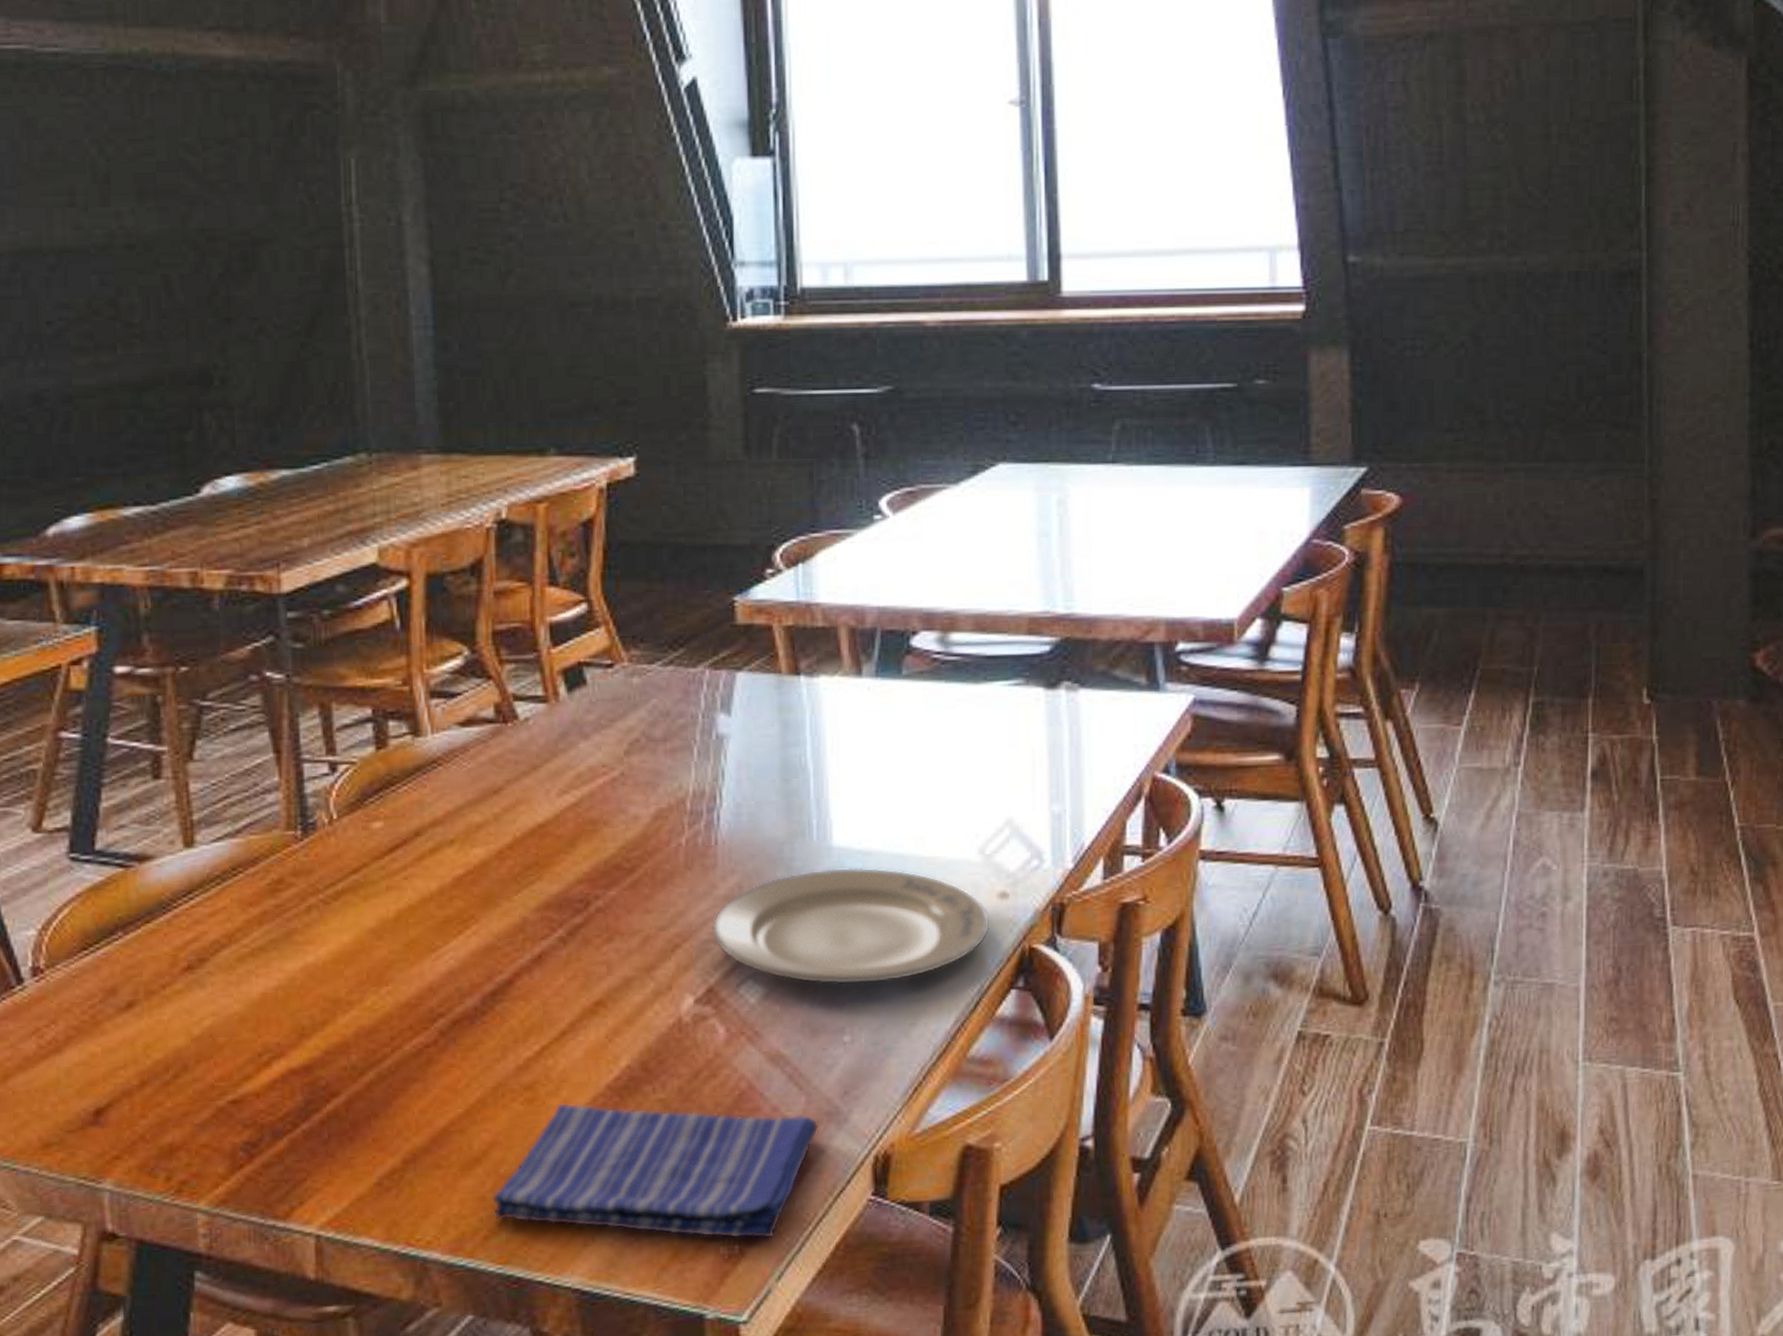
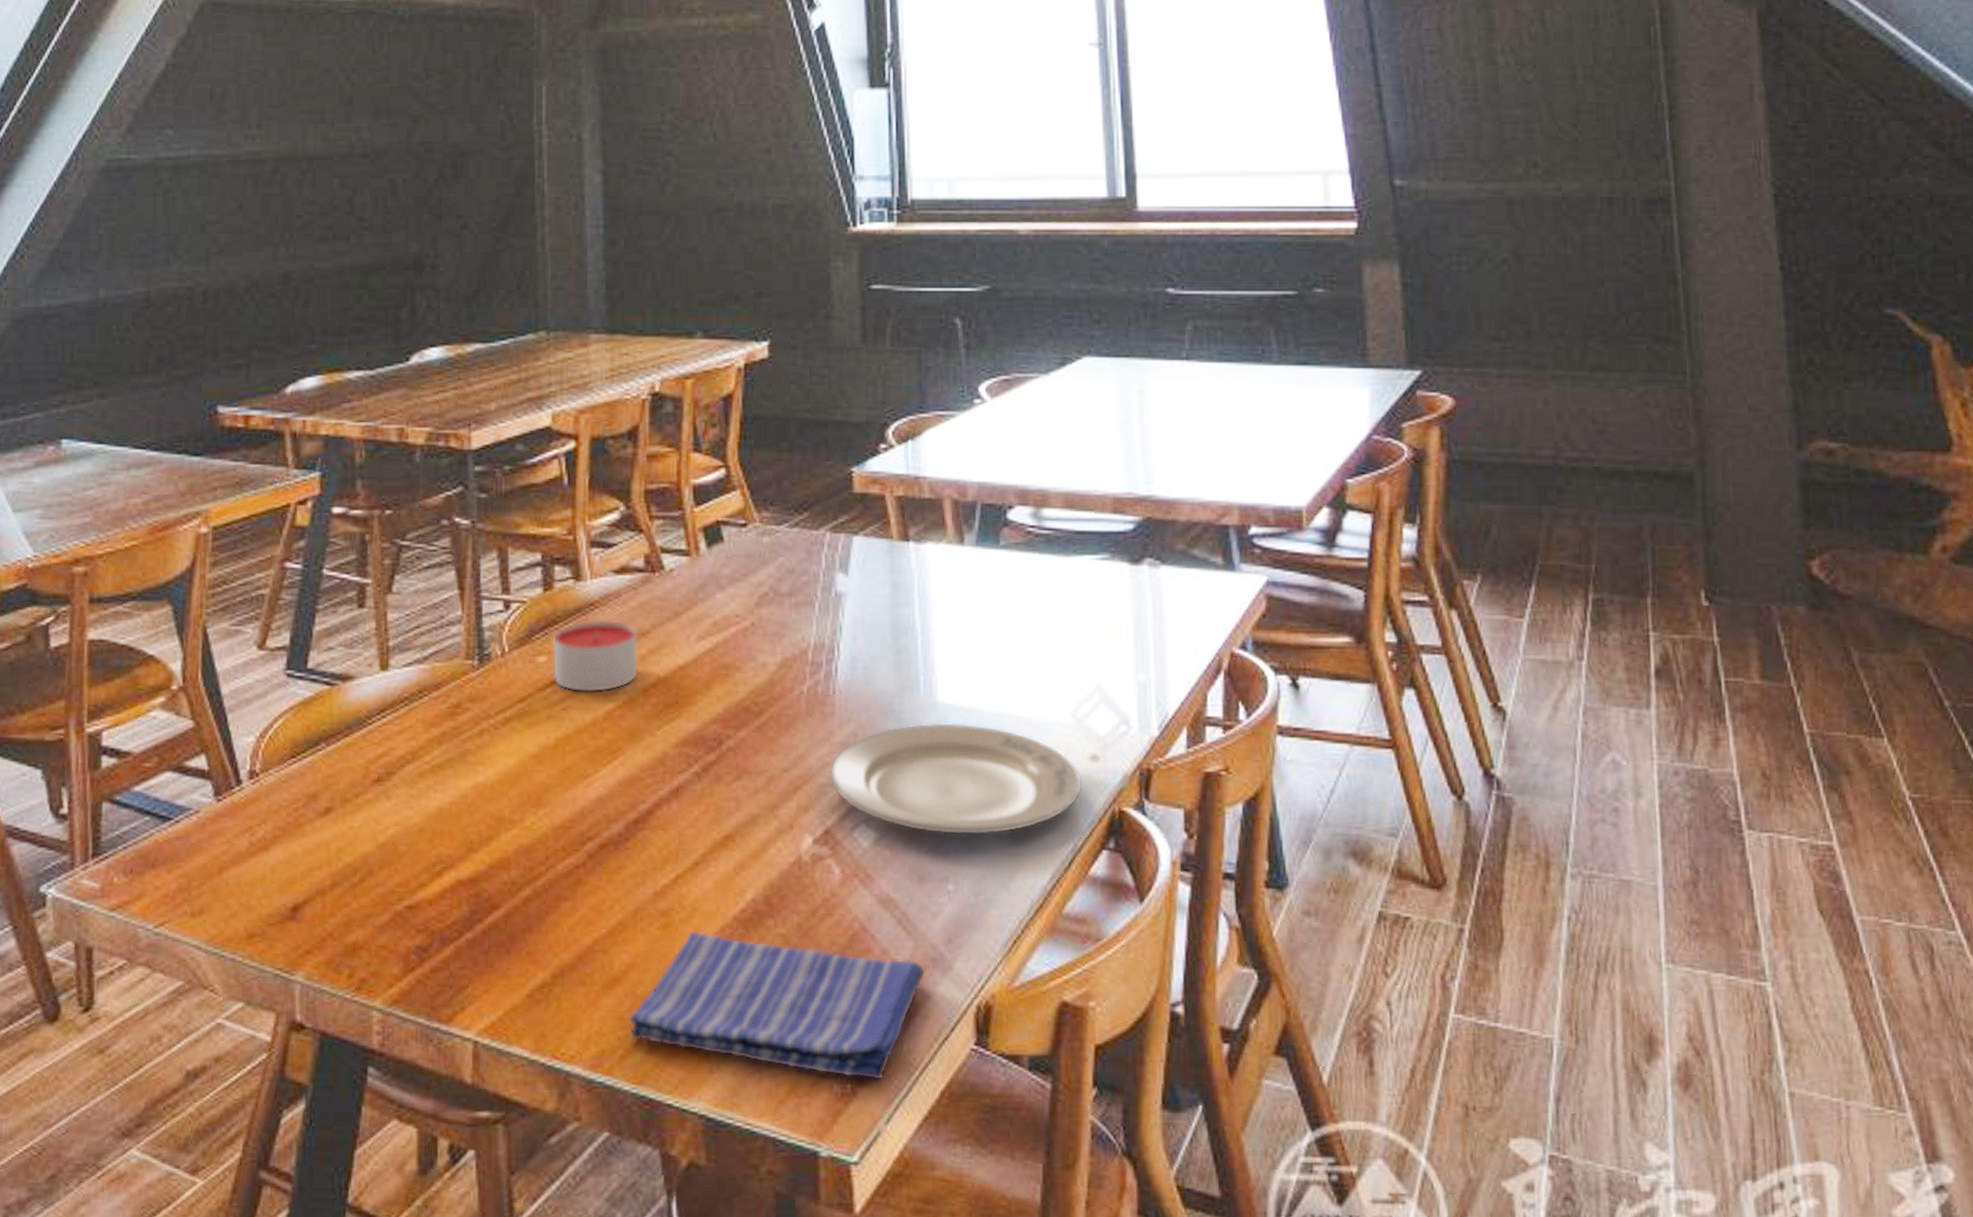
candle: none [388,777,492,859] -> present [552,620,639,693]

